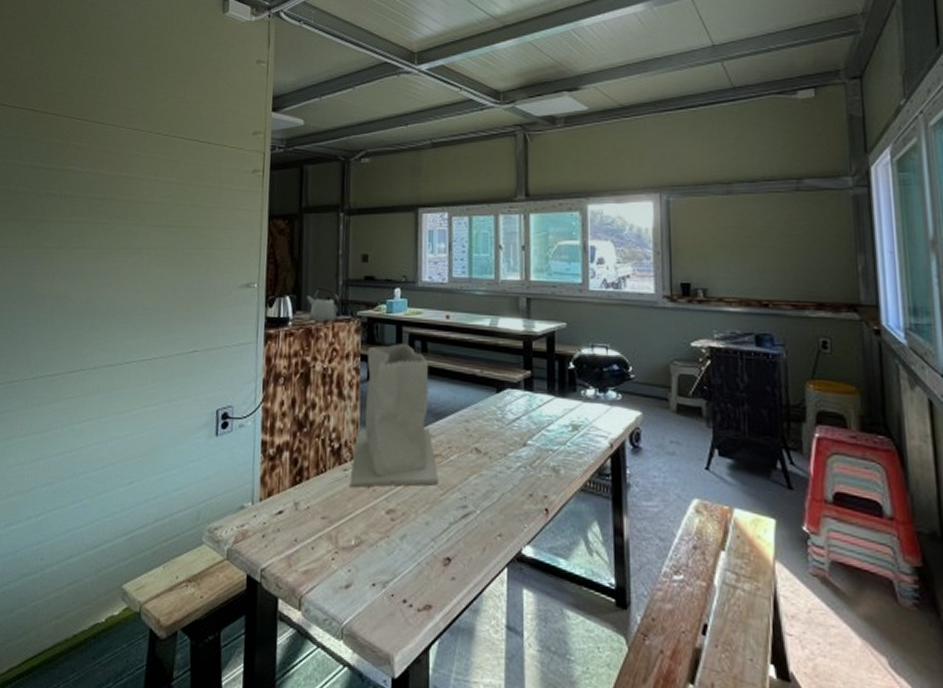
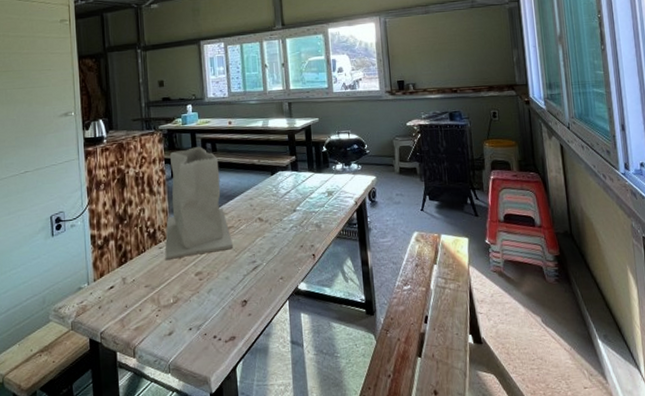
kettle: present [306,287,341,322] -> none [116,109,146,137]

